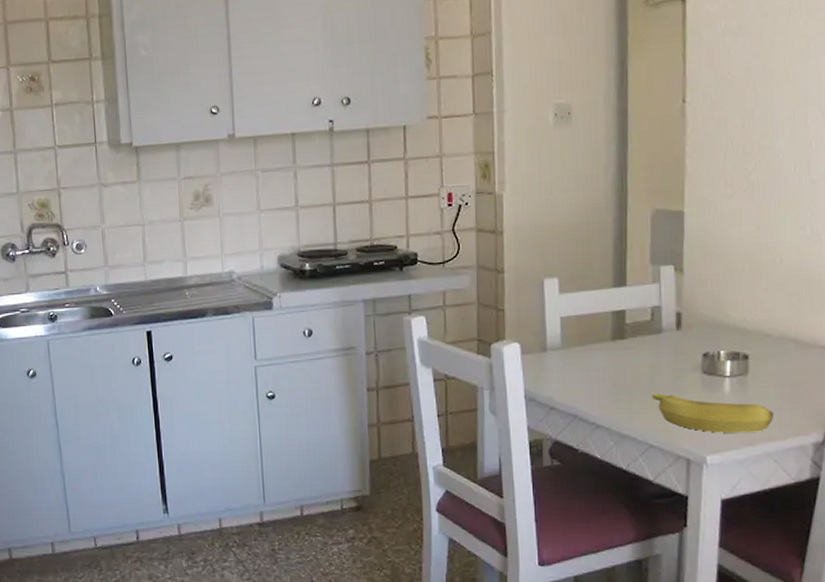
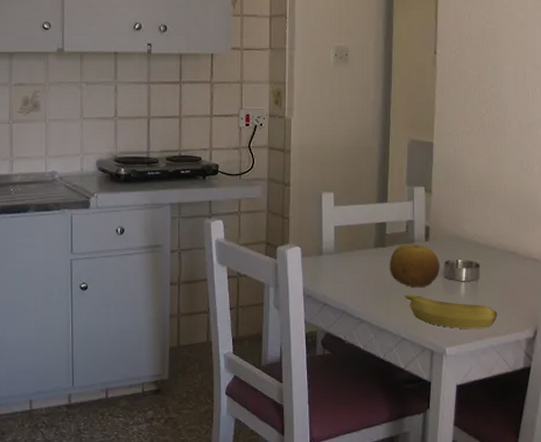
fruit: none [630,334,696,385] -> present [389,244,440,287]

